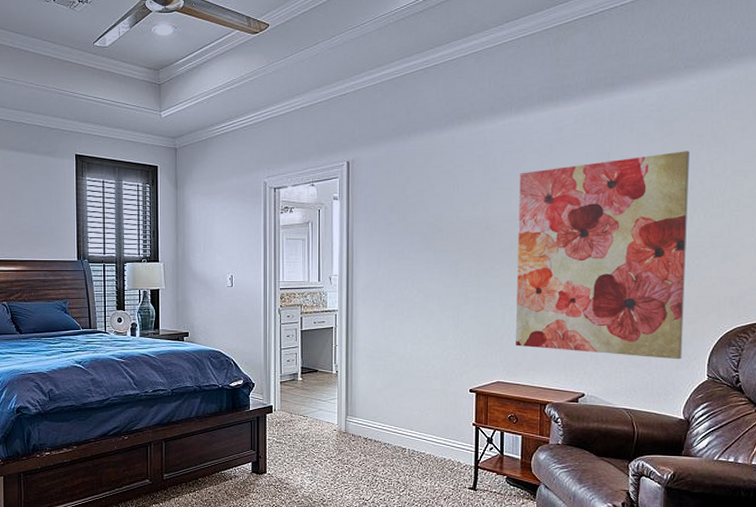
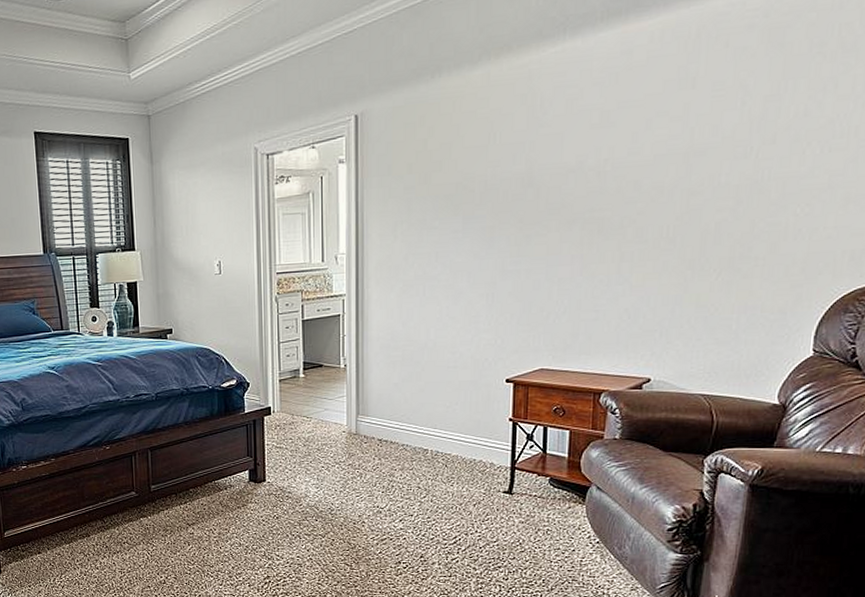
wall art: present [516,151,690,360] -> none [565,66,806,333]

